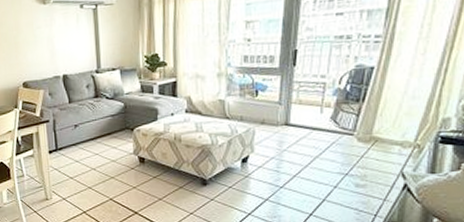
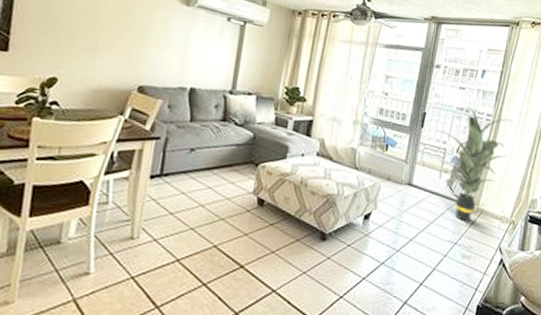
indoor plant: none [311,32,414,152] -> present [436,106,514,221]

